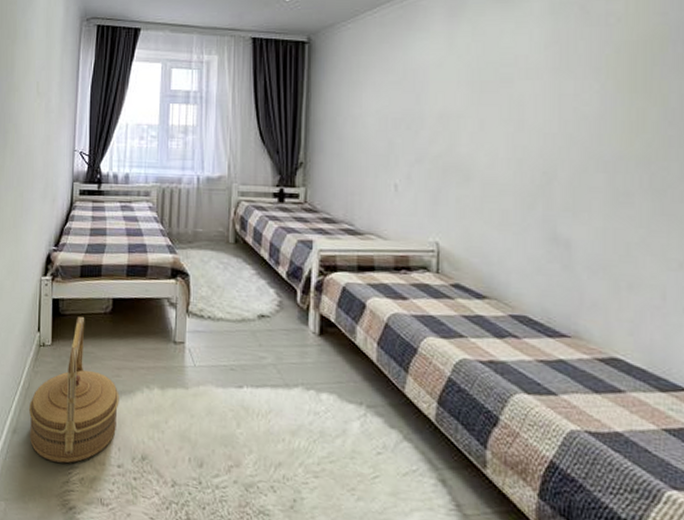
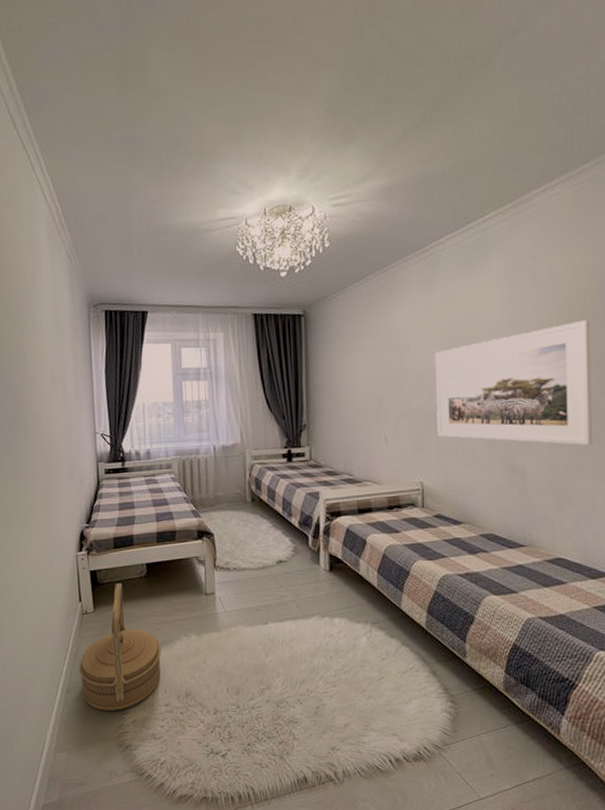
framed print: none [459,68,663,221] -> present [435,319,593,446]

